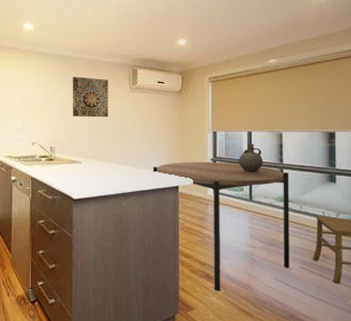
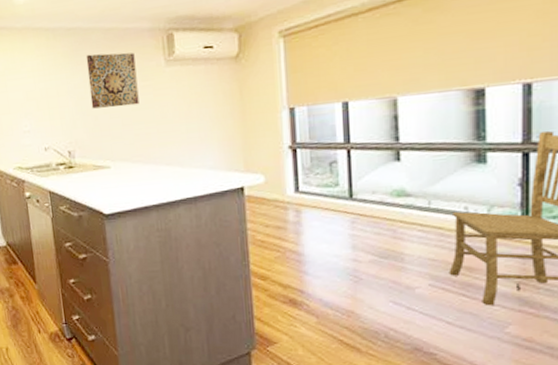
dining table: present [152,162,290,291] -> none [205,148,414,321]
ceramic jug: present [238,143,263,172] -> none [329,118,369,160]

